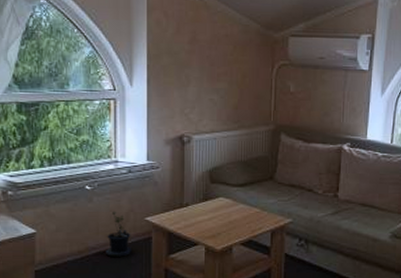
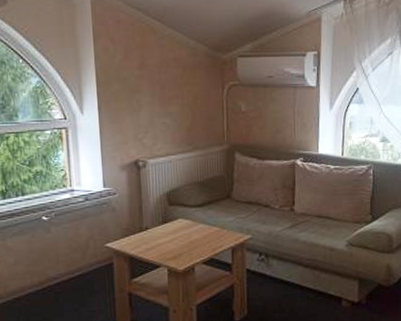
potted plant: present [99,211,131,257] -> none [61,239,94,286]

